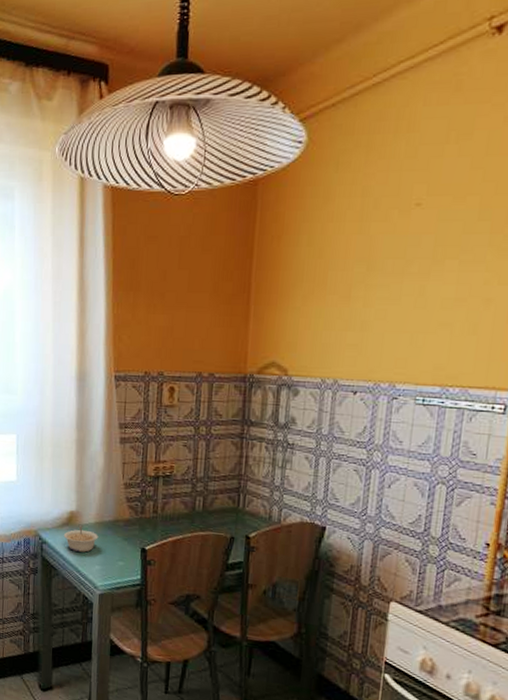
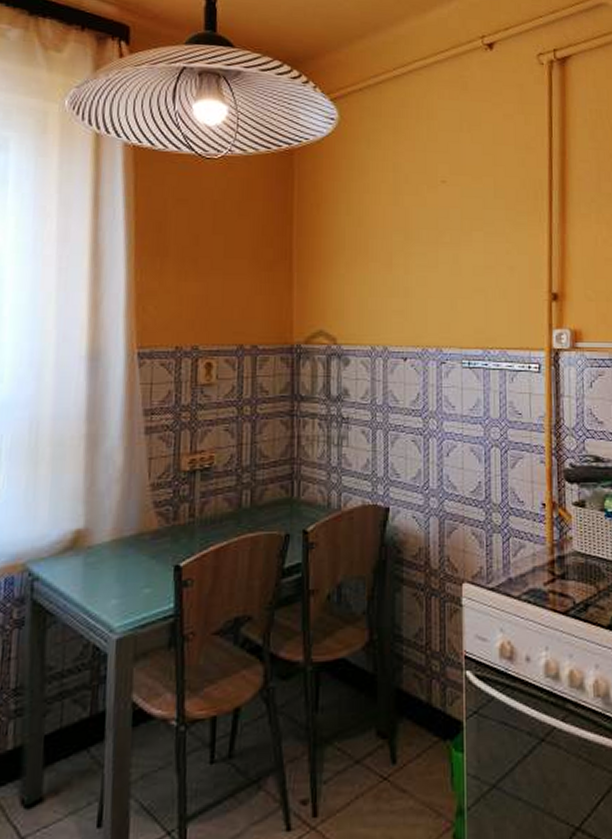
legume: present [63,525,99,552] -> none [65,547,116,584]

